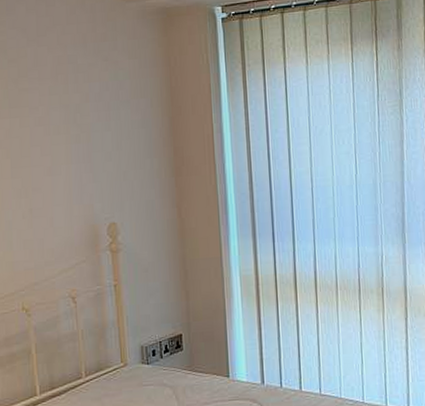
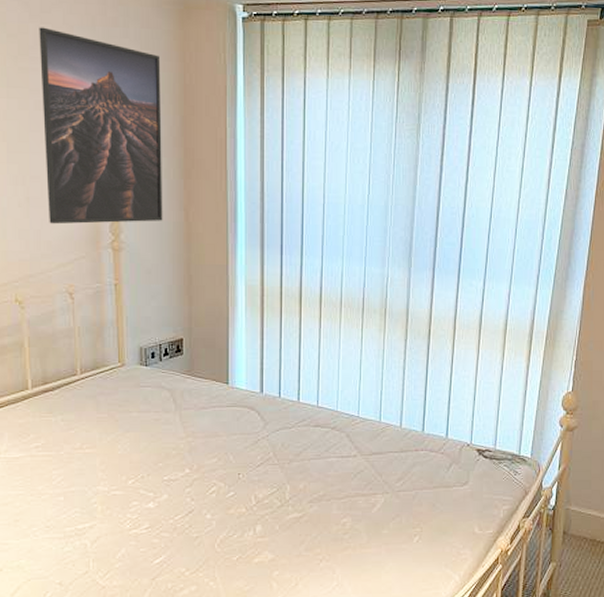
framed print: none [36,49,157,232] -> present [39,27,163,225]

